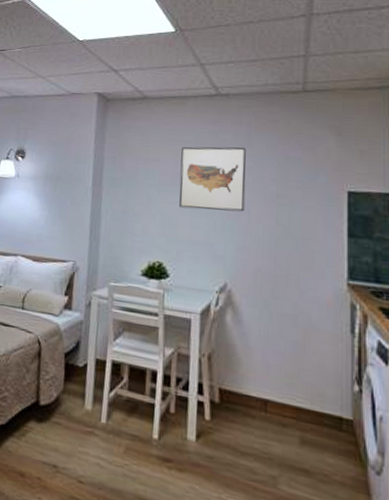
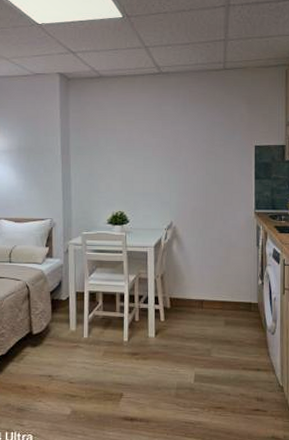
wall art: present [179,146,246,212] -> none [133,115,184,168]

